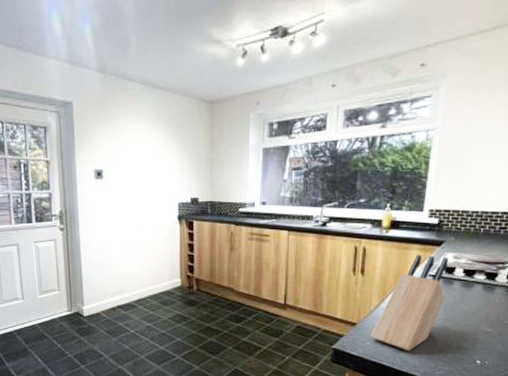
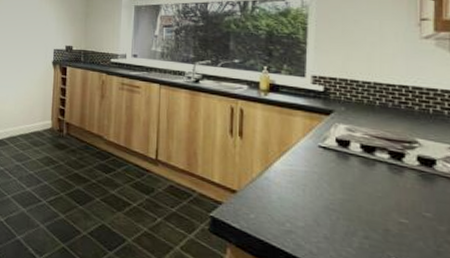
knife block: present [370,254,449,351] -> none [253,121,341,233]

